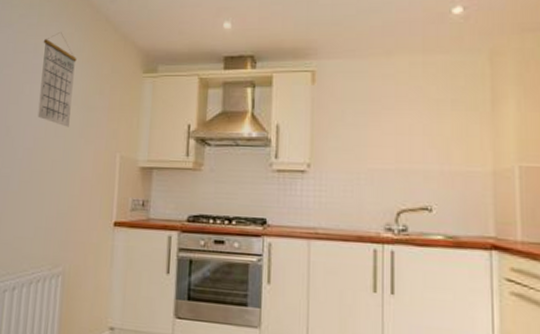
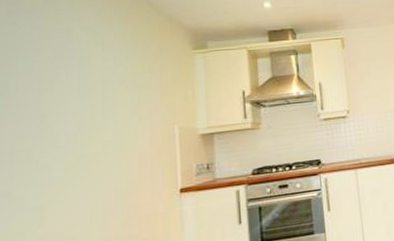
calendar: present [37,32,77,127] -> none [77,16,119,108]

